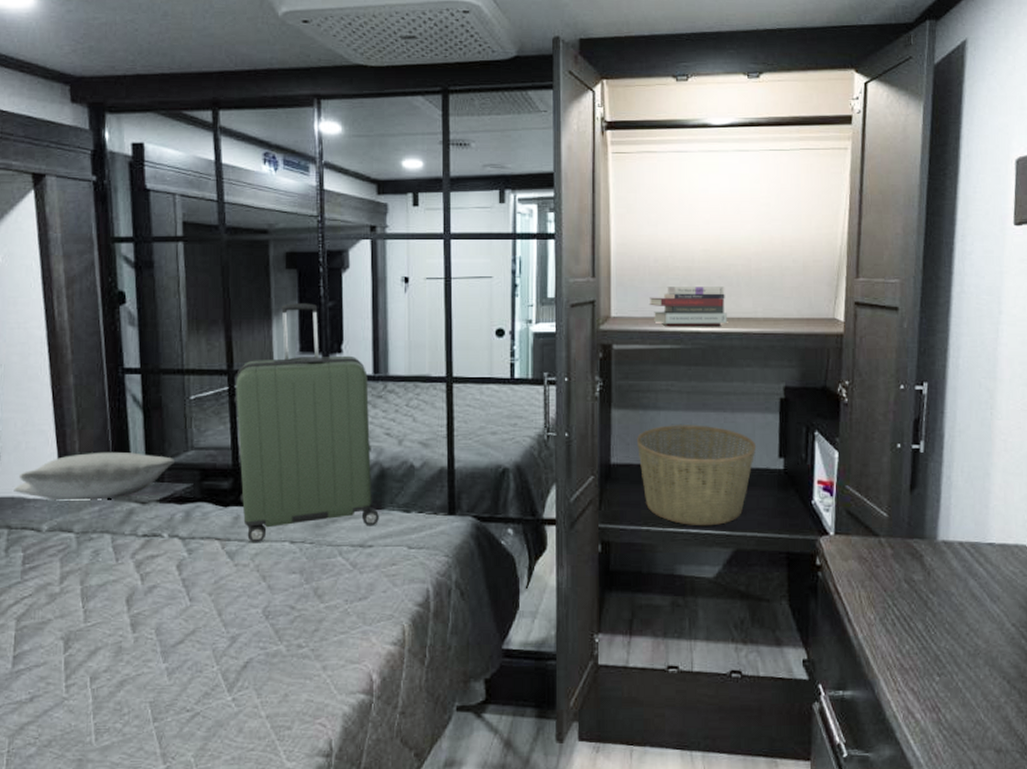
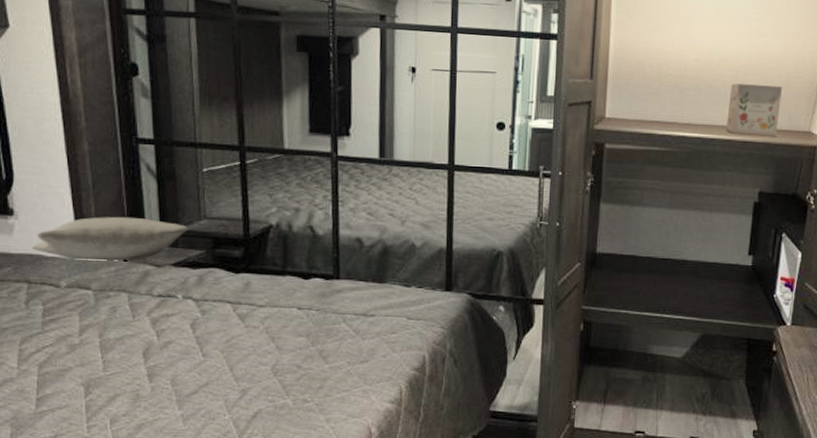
suitcase: present [234,303,379,542] -> none [245,85,381,307]
basket: present [636,425,757,526] -> none [621,220,730,313]
books: present [649,287,728,327] -> none [641,92,714,133]
decorative box: none [742,272,800,327] -> present [726,83,782,137]

